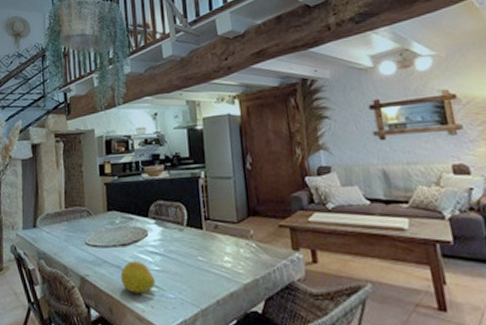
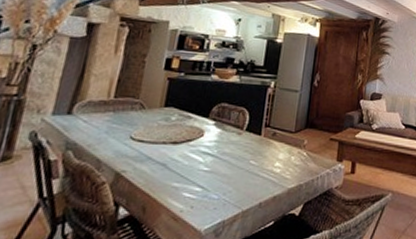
fruit: present [120,261,155,294] -> none [162,159,201,193]

